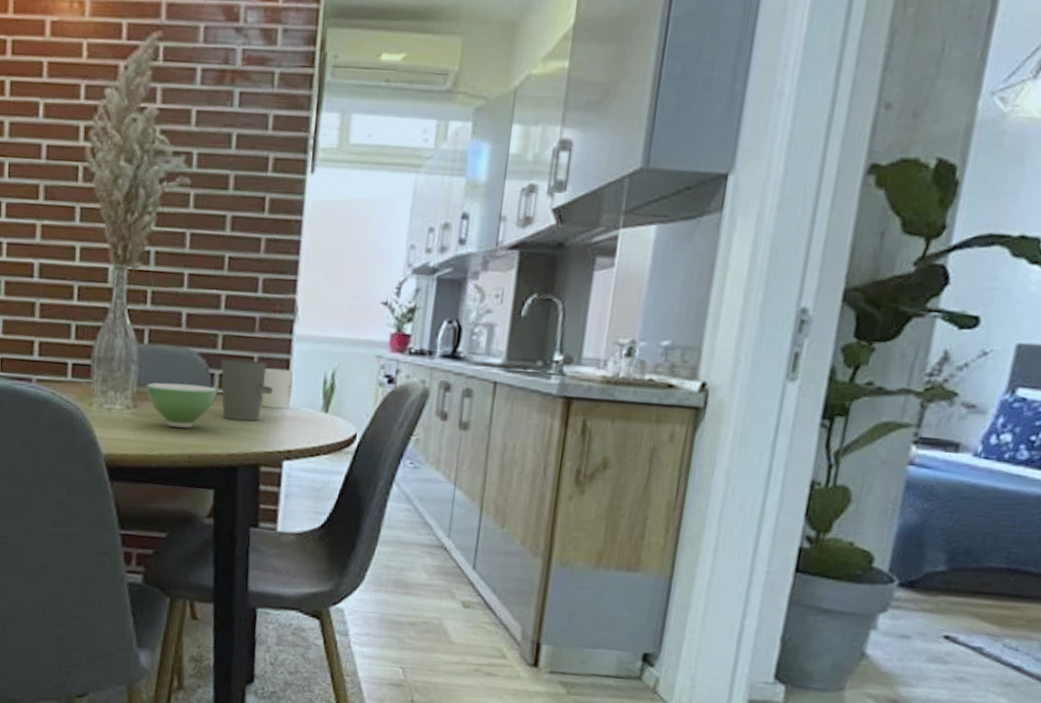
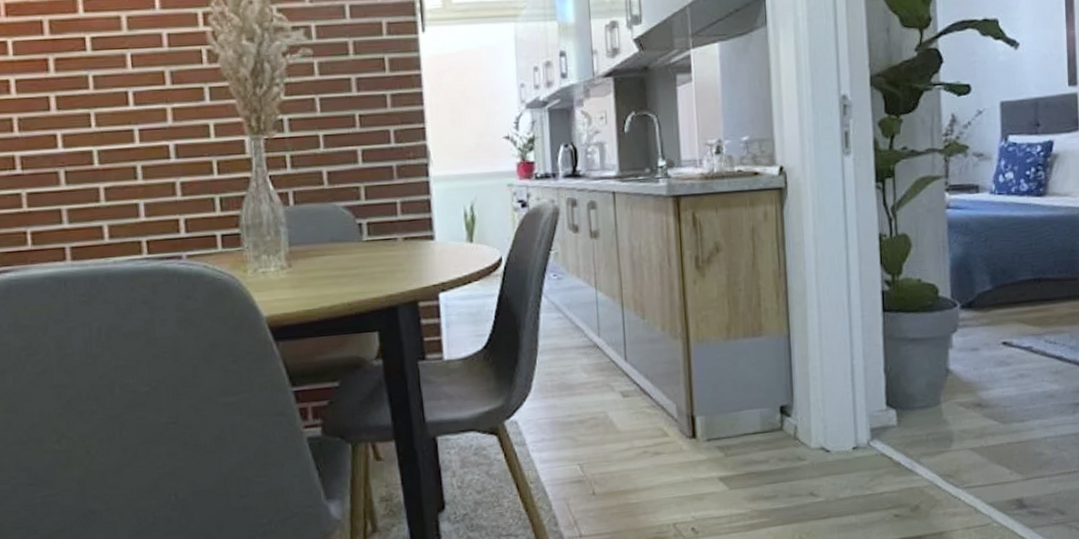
bowl: present [145,382,220,428] -> none [296,235,369,279]
cup: present [220,359,273,422] -> none [366,205,420,264]
mug: present [261,368,294,409] -> none [408,208,438,247]

